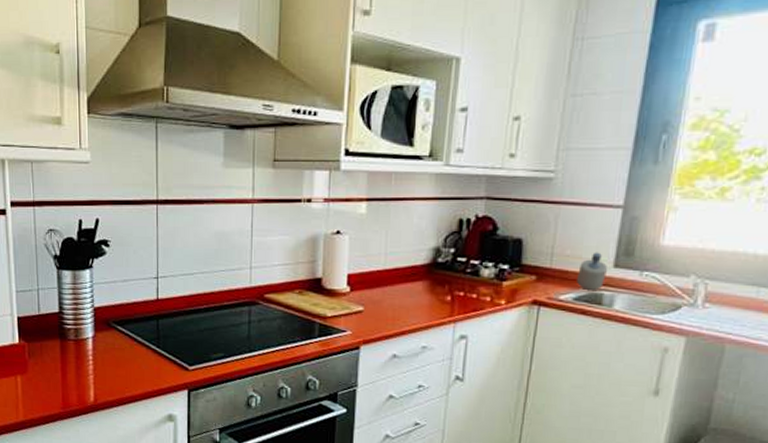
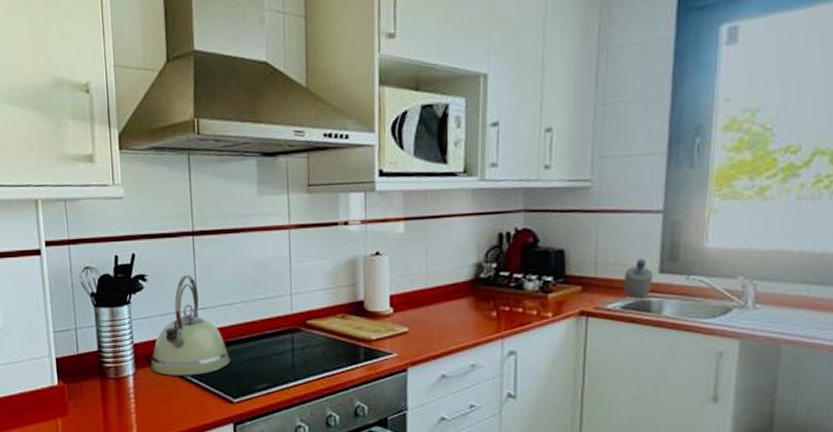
kettle: none [109,243,189,342] -> present [150,275,231,376]

